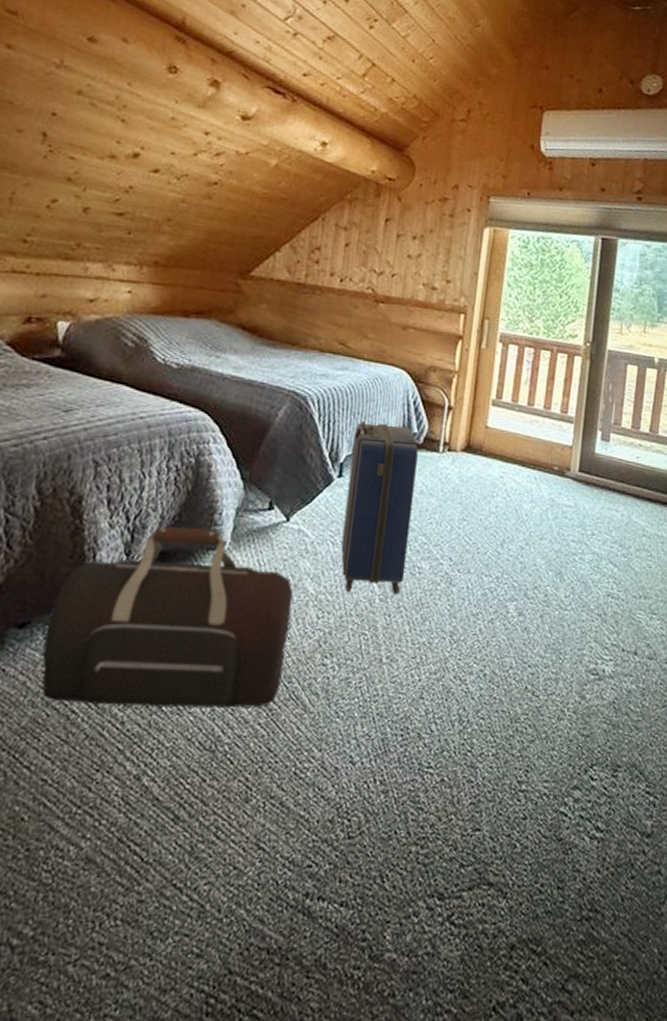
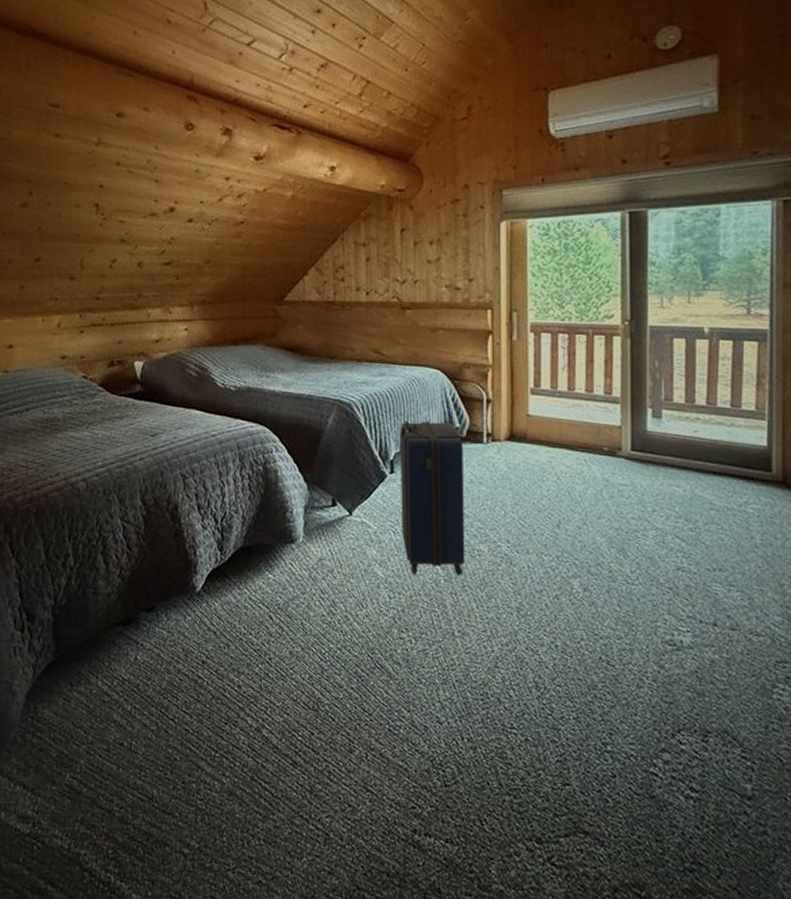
duffel bag: present [42,527,294,708] -> none [168,525,366,675]

